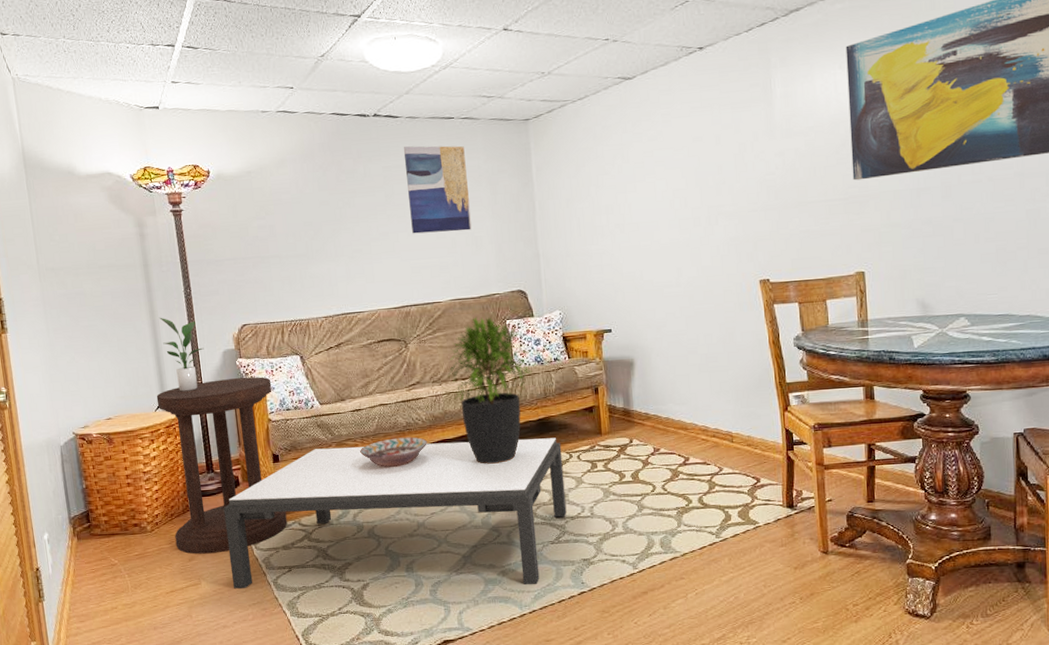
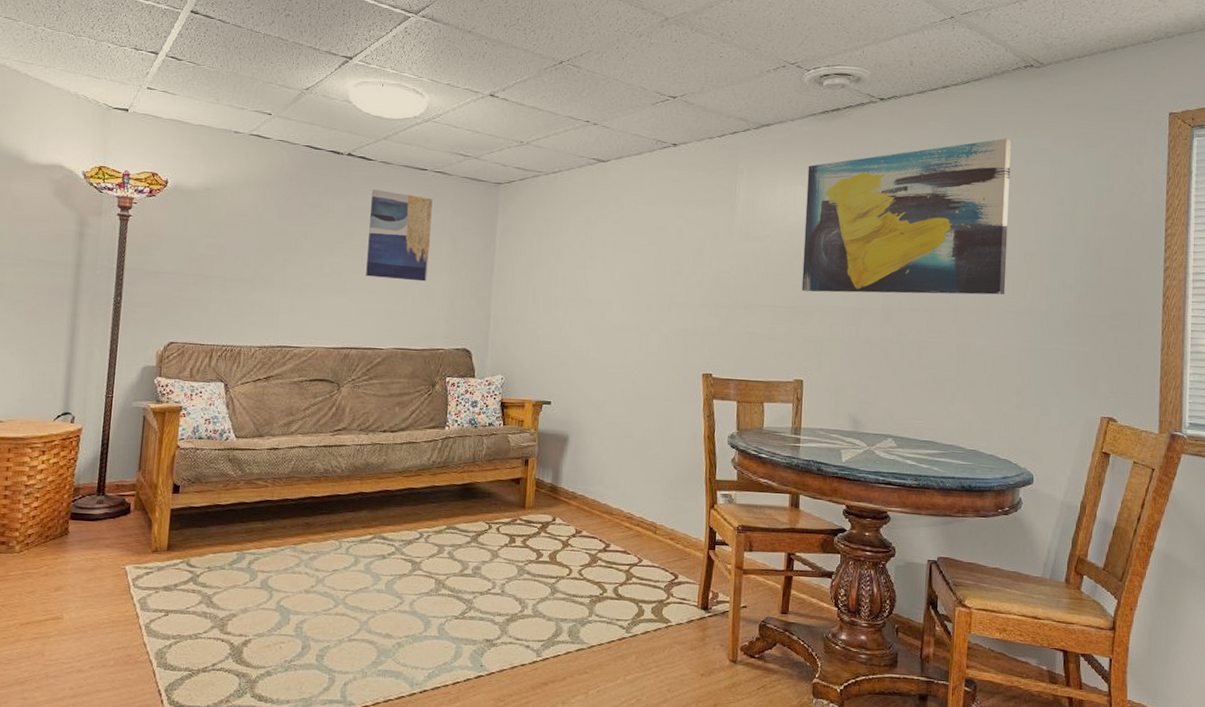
side table: present [156,377,288,554] -> none [44,396,188,586]
potted plant: present [159,317,204,392] -> none [79,321,123,404]
coffee table: present [223,438,567,589] -> none [99,484,482,662]
decorative bowl: present [360,437,427,467] -> none [269,483,343,515]
potted plant: present [447,317,532,464] -> none [376,369,466,525]

